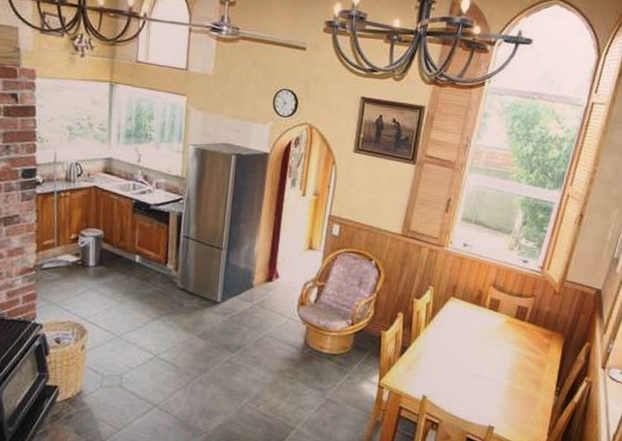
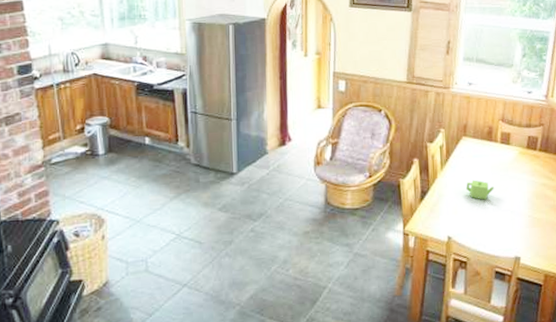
teapot: none [448,342,476,364] -> present [466,180,494,200]

